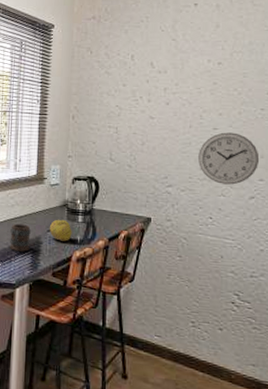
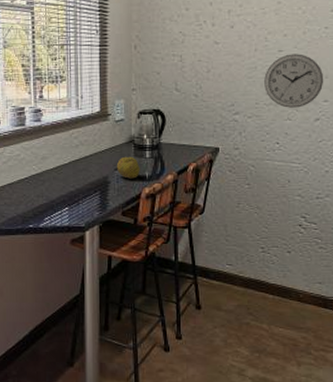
mug: present [10,223,31,252] -> none [76,164,98,193]

